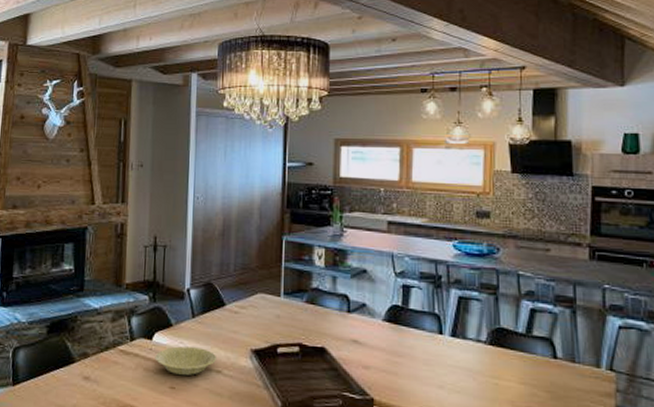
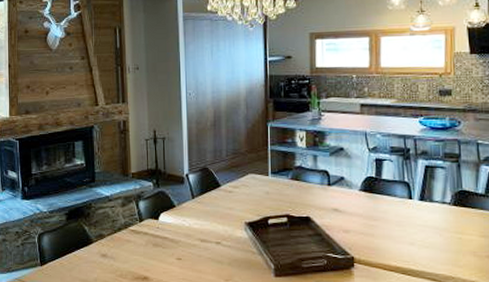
bowl: present [155,346,217,375] -> none [162,224,216,247]

